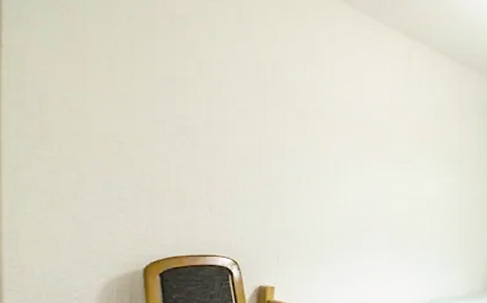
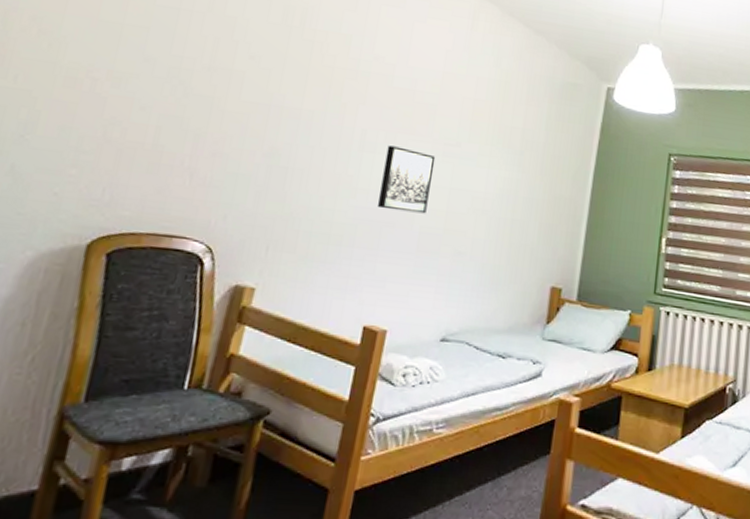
wall art: none [355,168,395,218] -> present [377,145,436,214]

